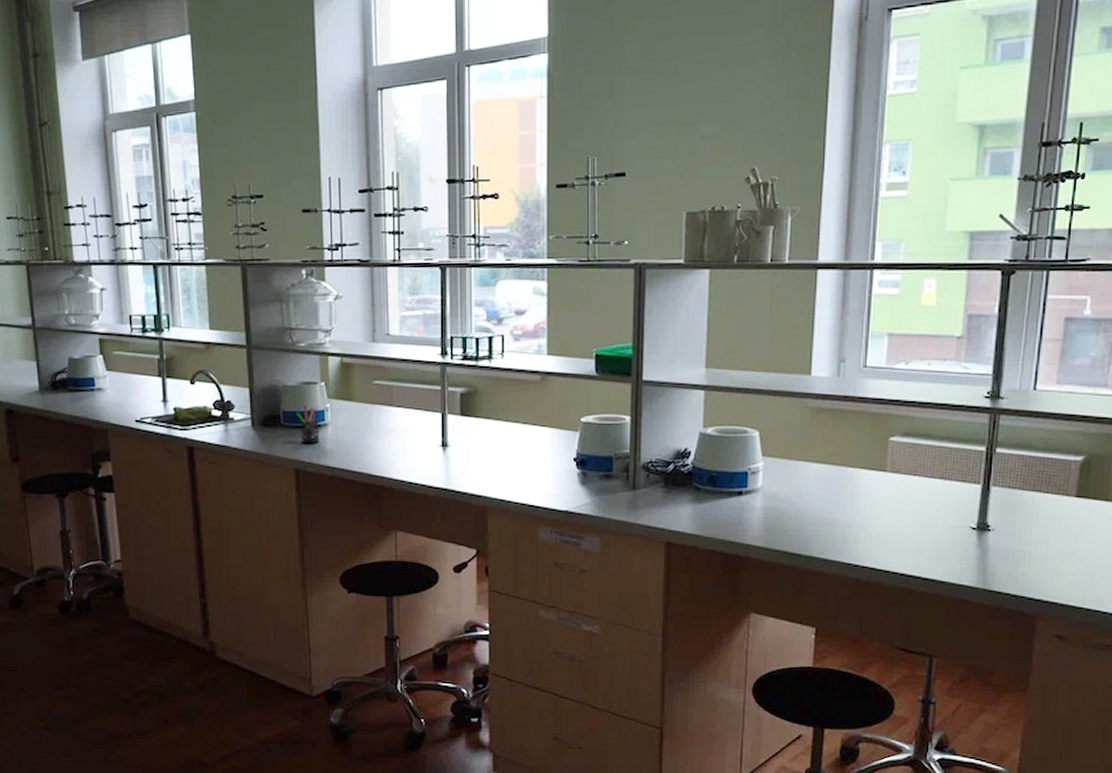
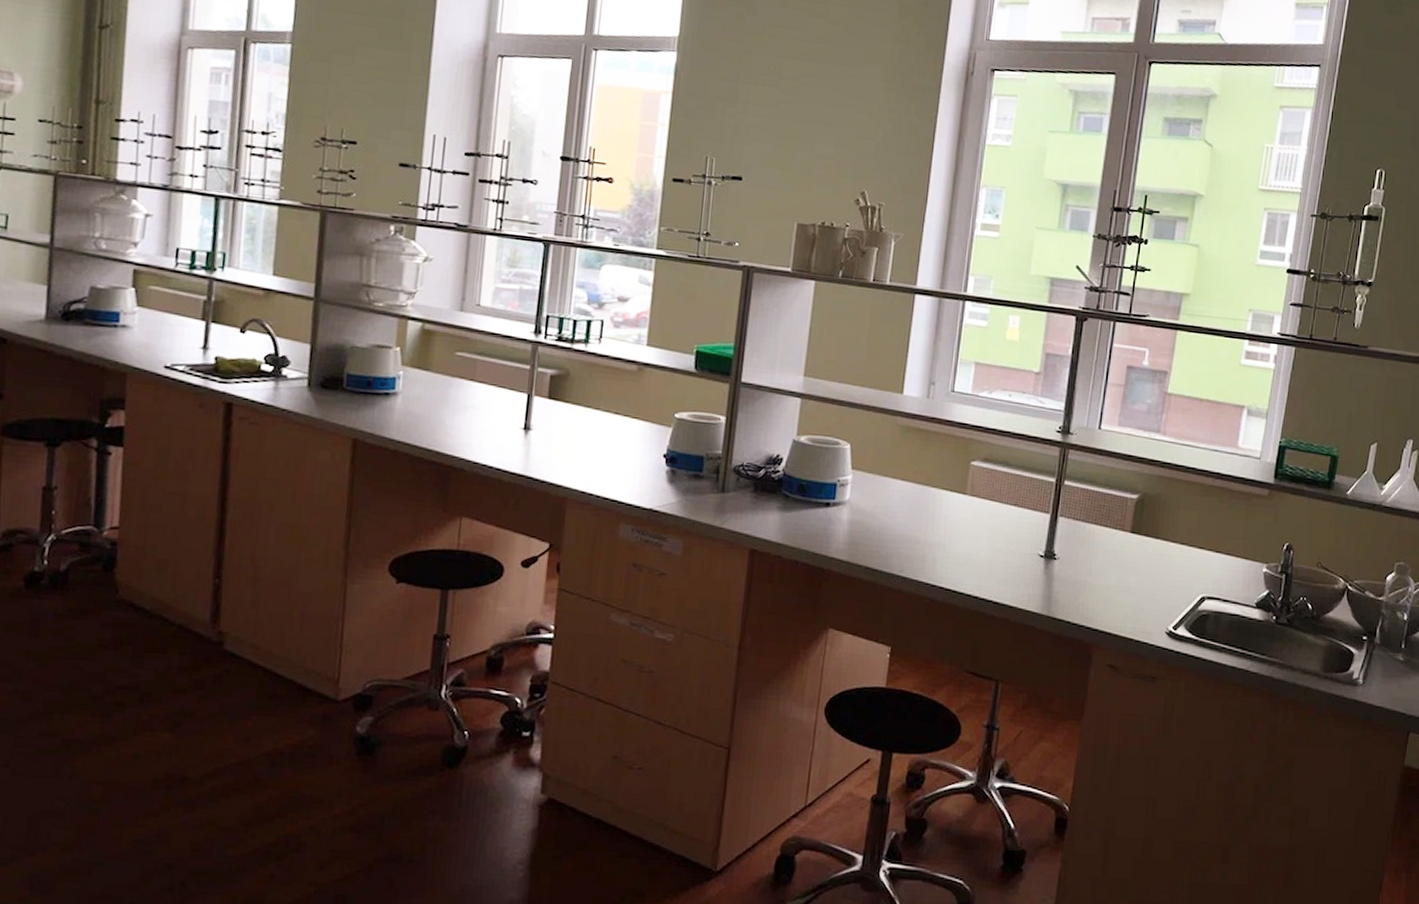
pen holder: present [296,405,320,444] -> none [362,370,388,414]

